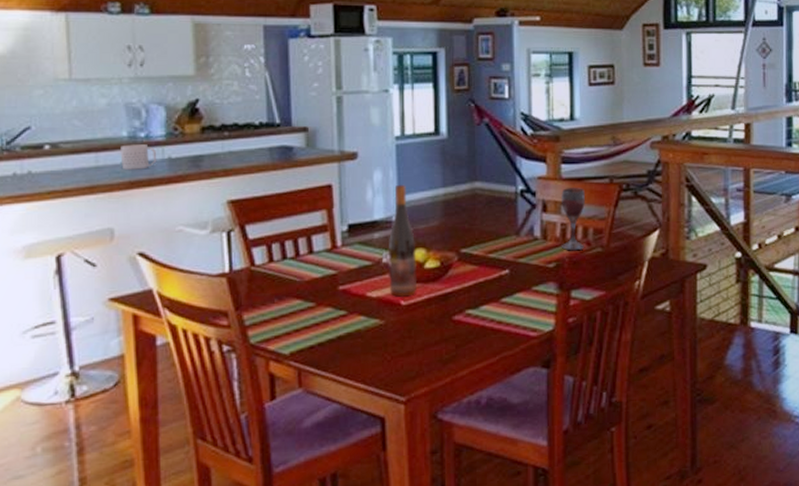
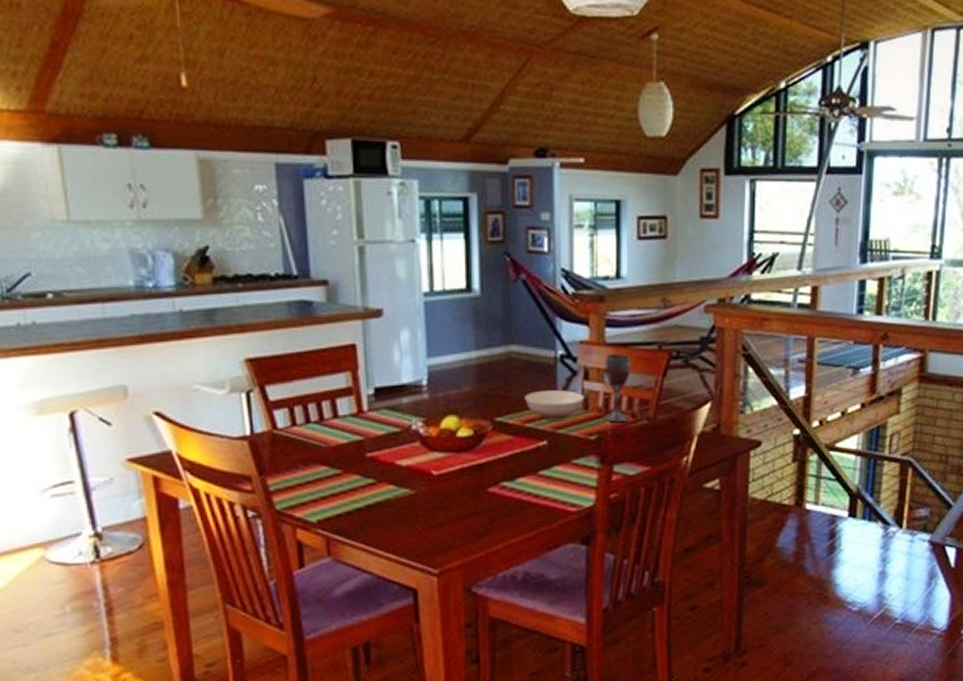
mug: present [120,144,157,171] -> none [128,295,168,324]
wine bottle: present [389,184,418,297] -> none [418,345,450,466]
bowl: none [488,222,543,250] -> present [525,390,585,420]

